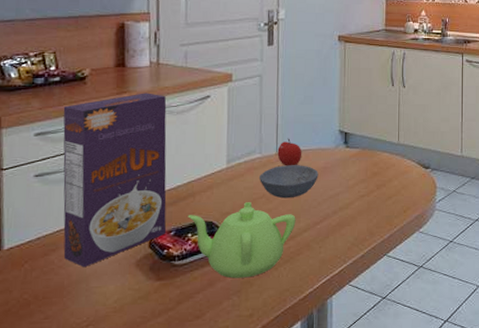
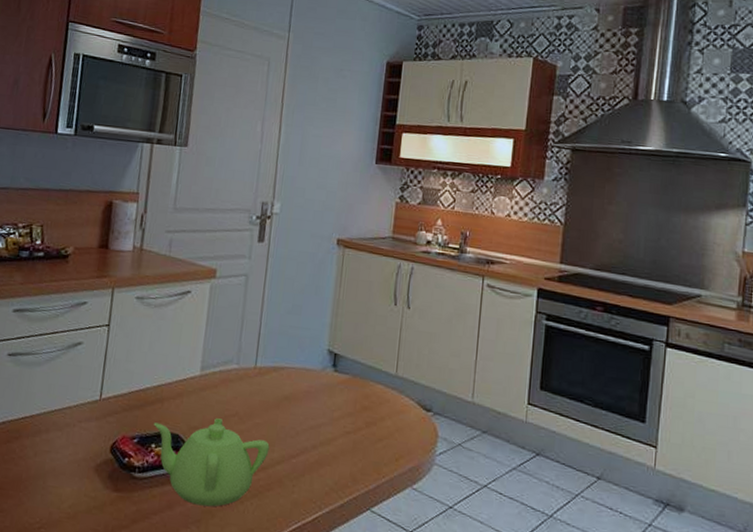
cereal box: present [63,93,167,268] -> none [25,279,145,463]
bowl: present [259,165,319,199] -> none [234,381,300,422]
apple: present [277,138,302,166] -> none [256,351,284,385]

